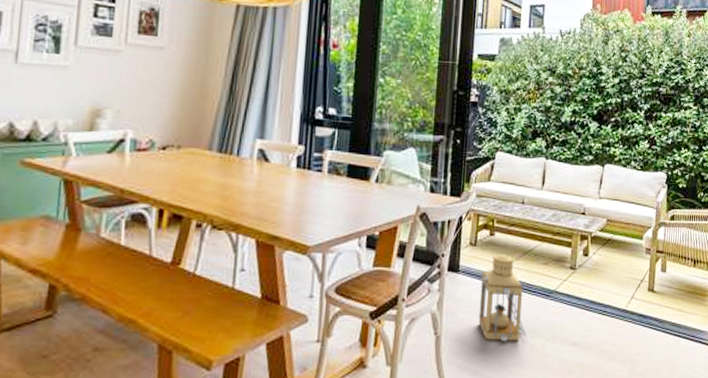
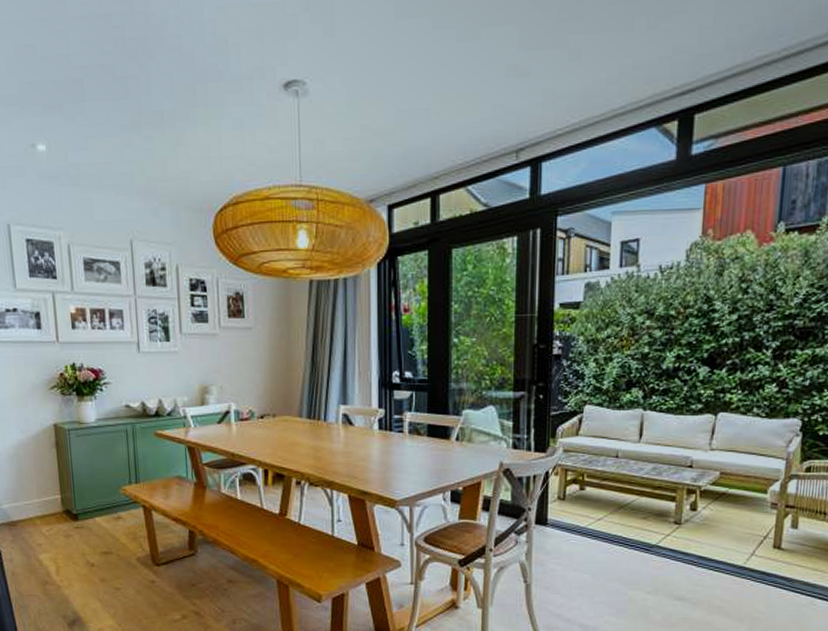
lantern: present [478,254,527,342] -> none [570,508,624,593]

